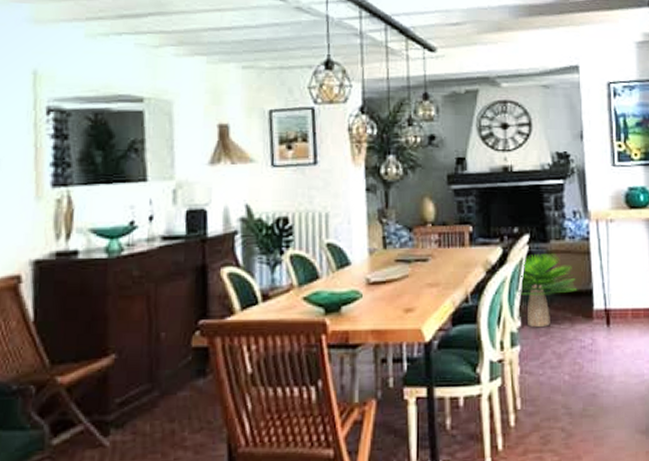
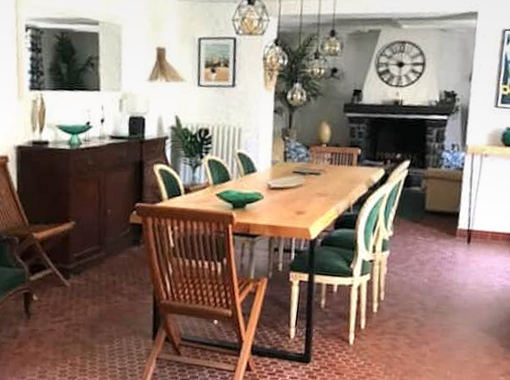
potted plant: present [518,253,578,327] -> none [393,177,446,238]

